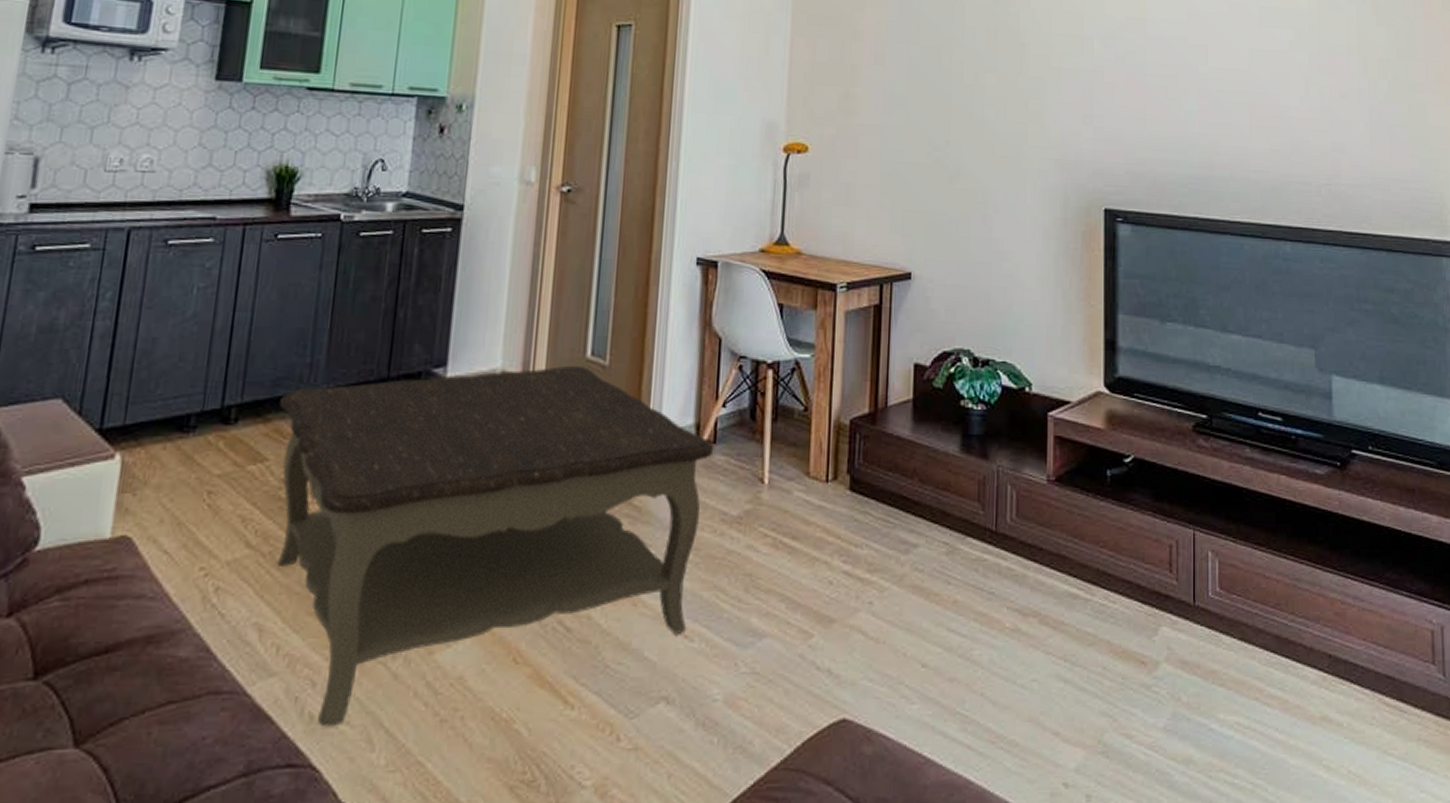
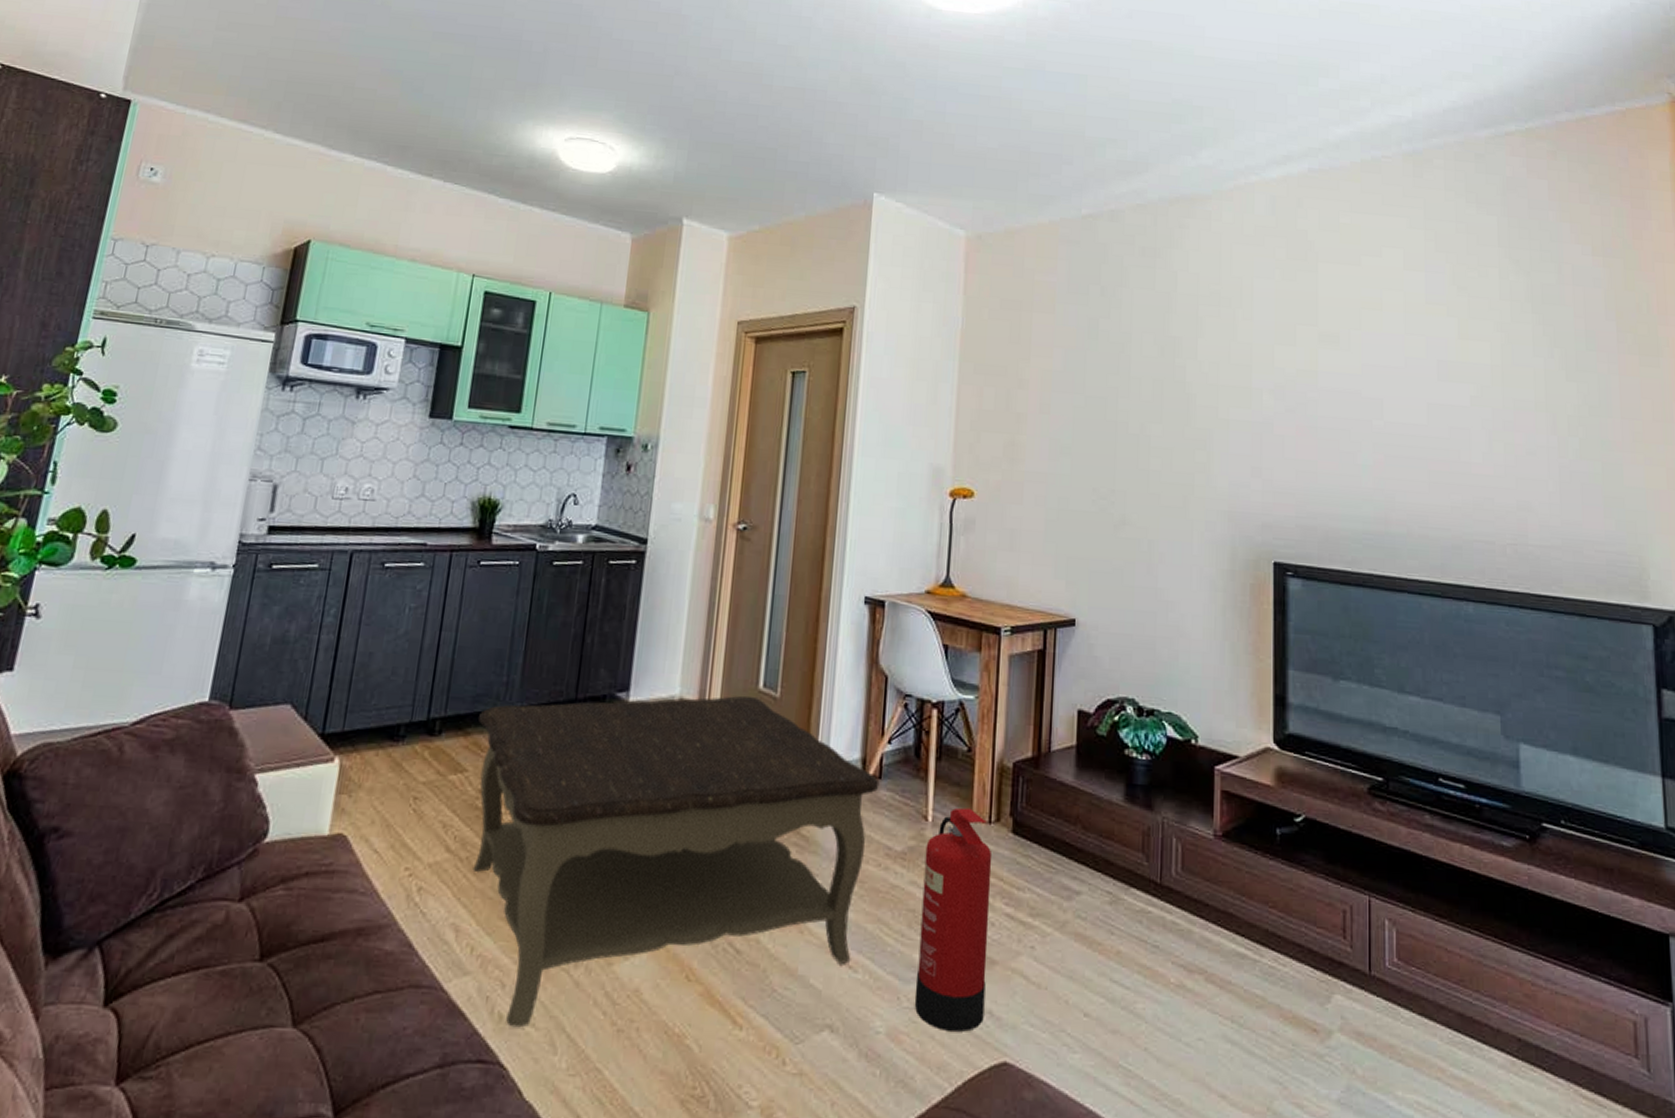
fire extinguisher: none [752,468,830,693] -> present [914,807,993,1032]

